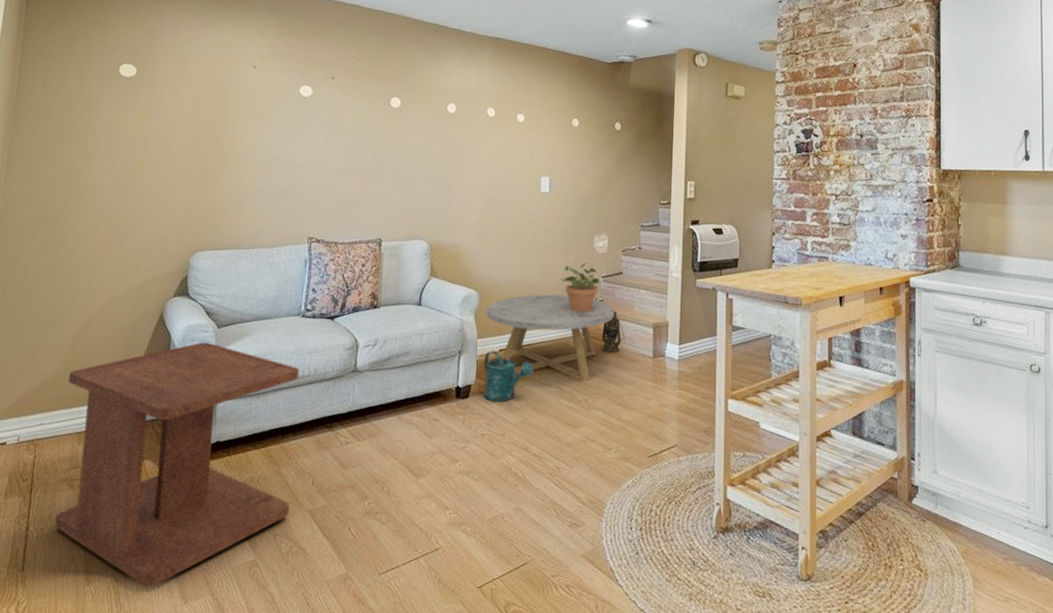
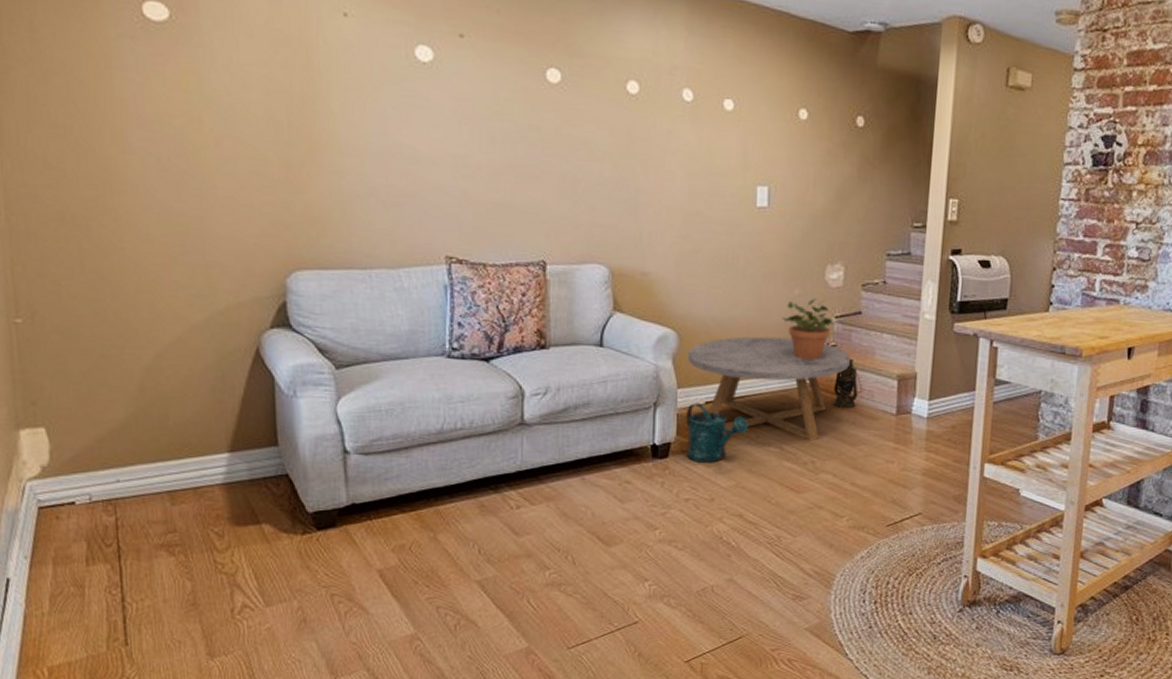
side table: present [54,342,300,587] -> none [144,385,452,662]

